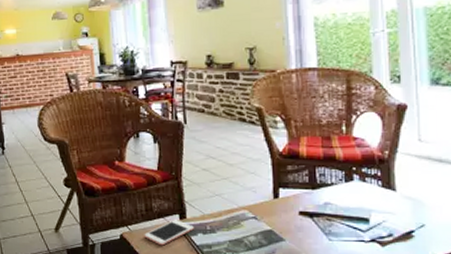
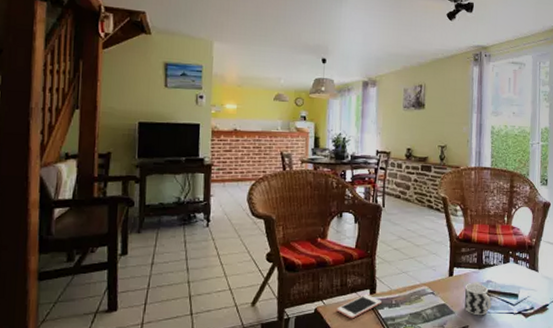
cup: none [295,206,333,244] -> present [464,283,492,316]

